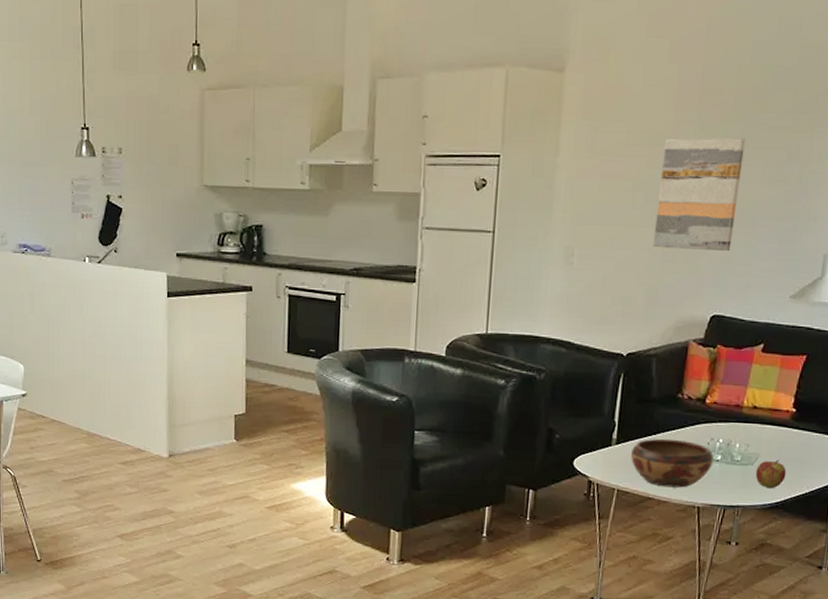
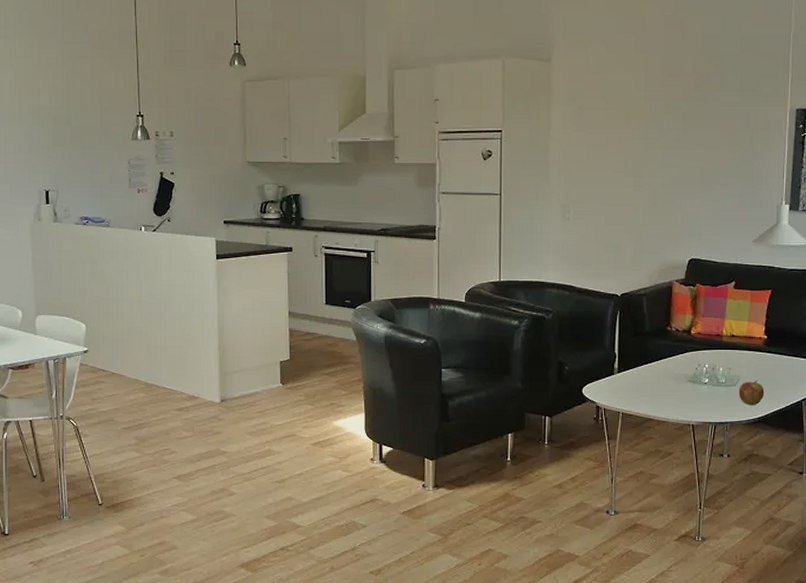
decorative bowl: present [631,438,714,488] -> none [632,366,702,409]
wall art: present [652,138,745,252] -> none [635,112,704,205]

